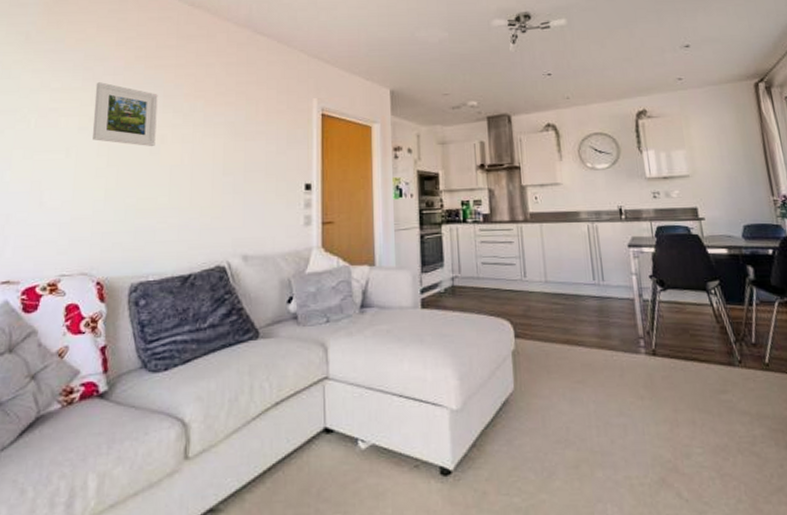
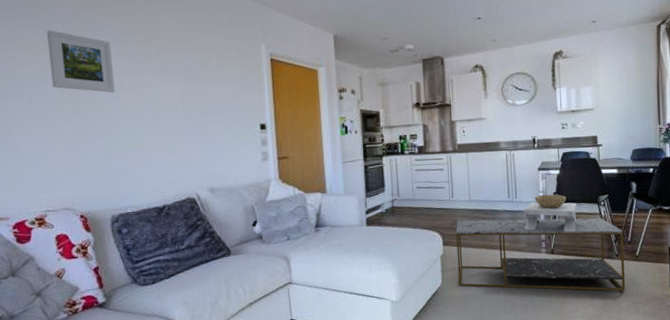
coffee table: none [530,306,758,413] -> present [456,218,626,291]
decorative bowl: none [614,277,683,328] -> present [524,194,577,233]

